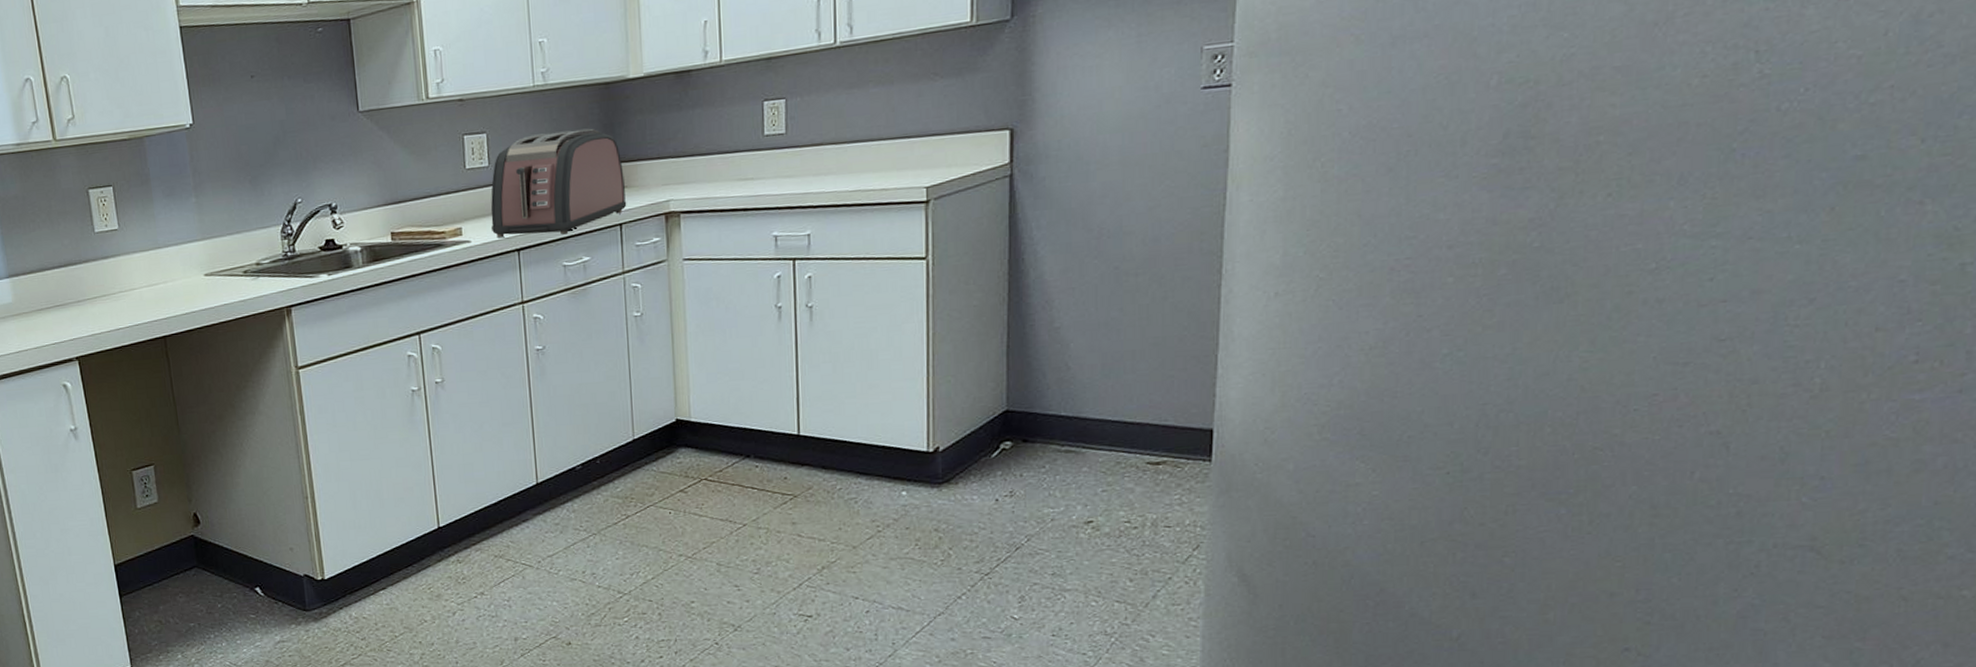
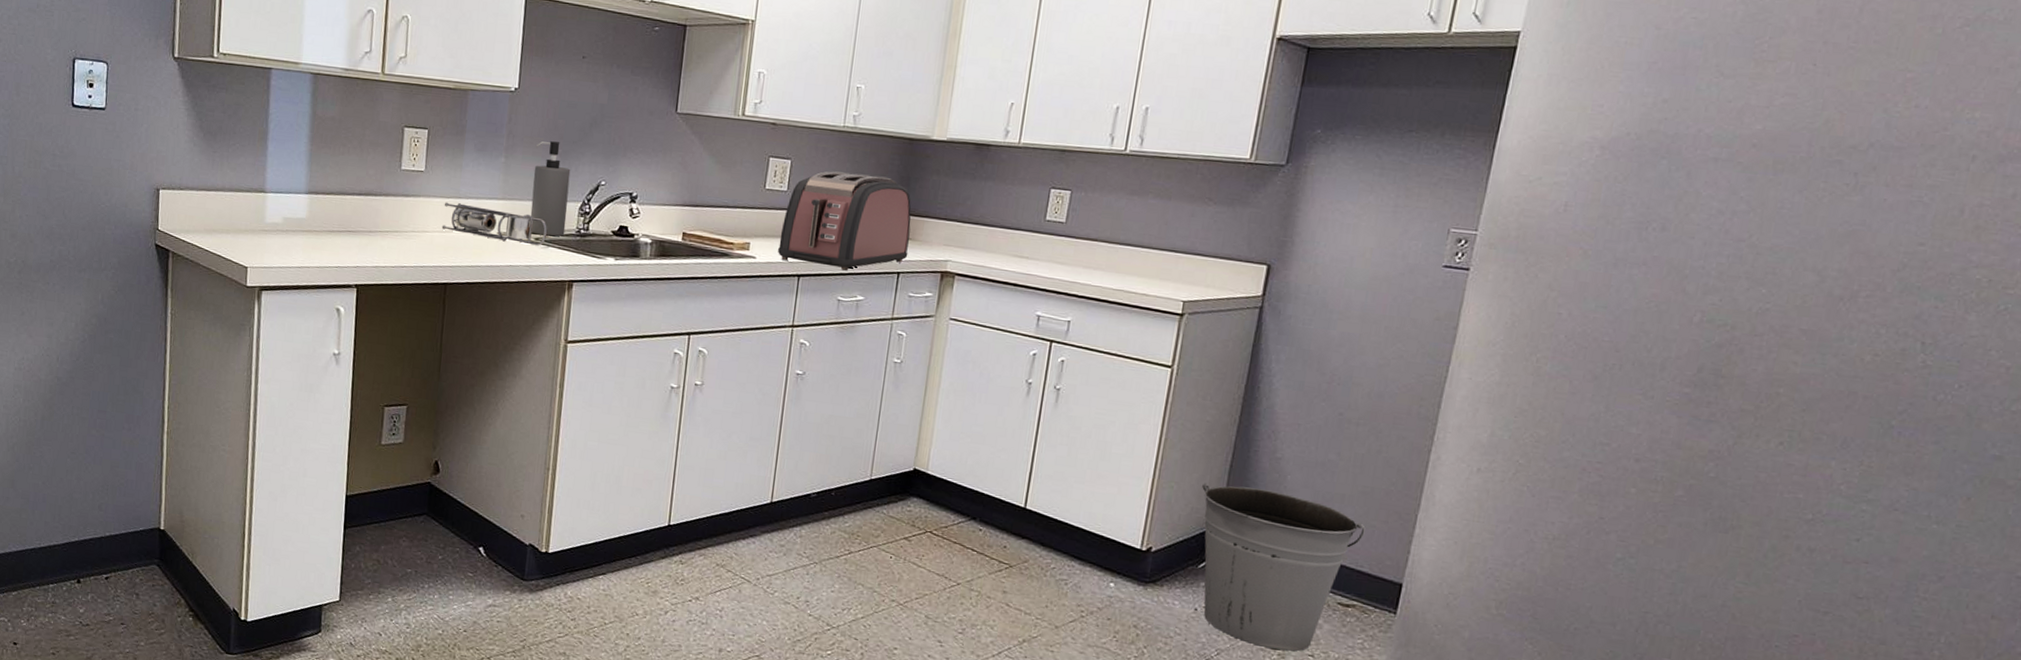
paper towel holder: none [145,248,255,284] -> present [441,202,548,246]
soap dispenser: none [223,169,272,268] -> present [530,141,571,237]
bucket: none [981,362,1163,524] -> present [1202,483,1366,651]

